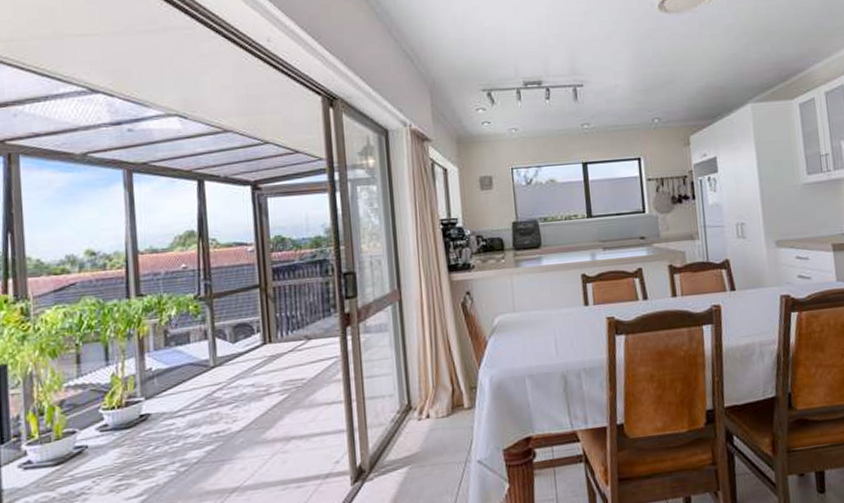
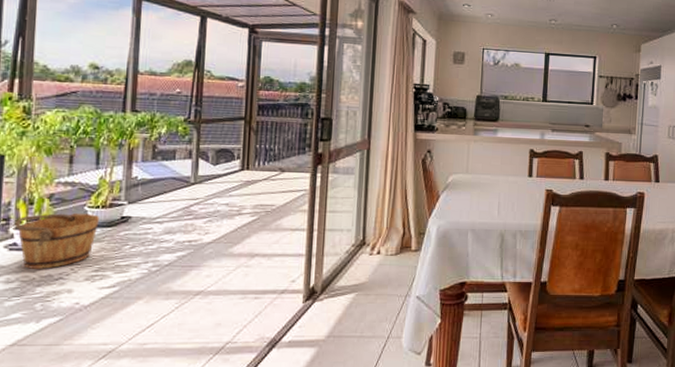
bucket: none [26,416,118,488] -> present [14,212,101,269]

